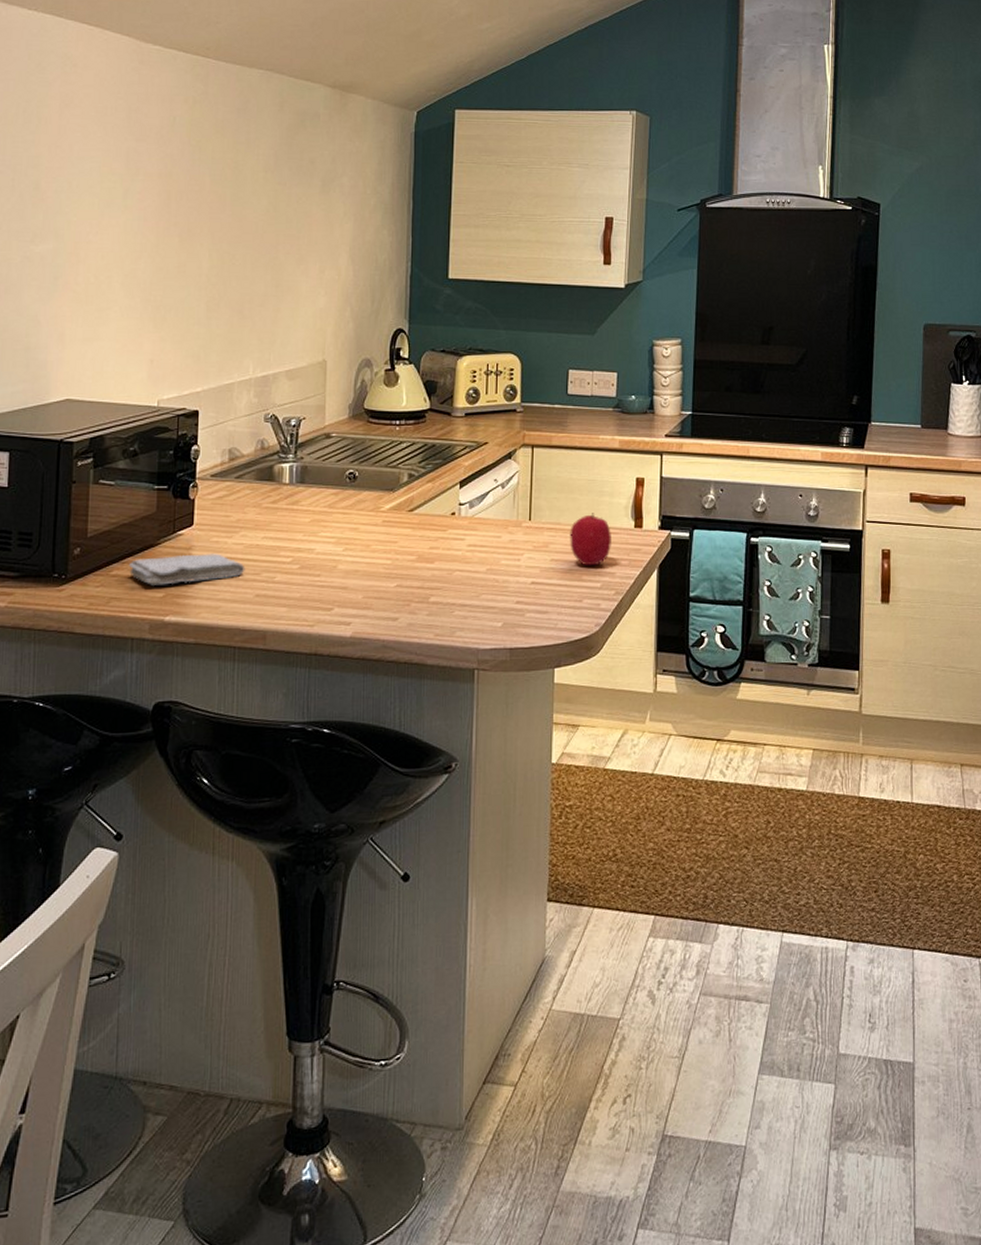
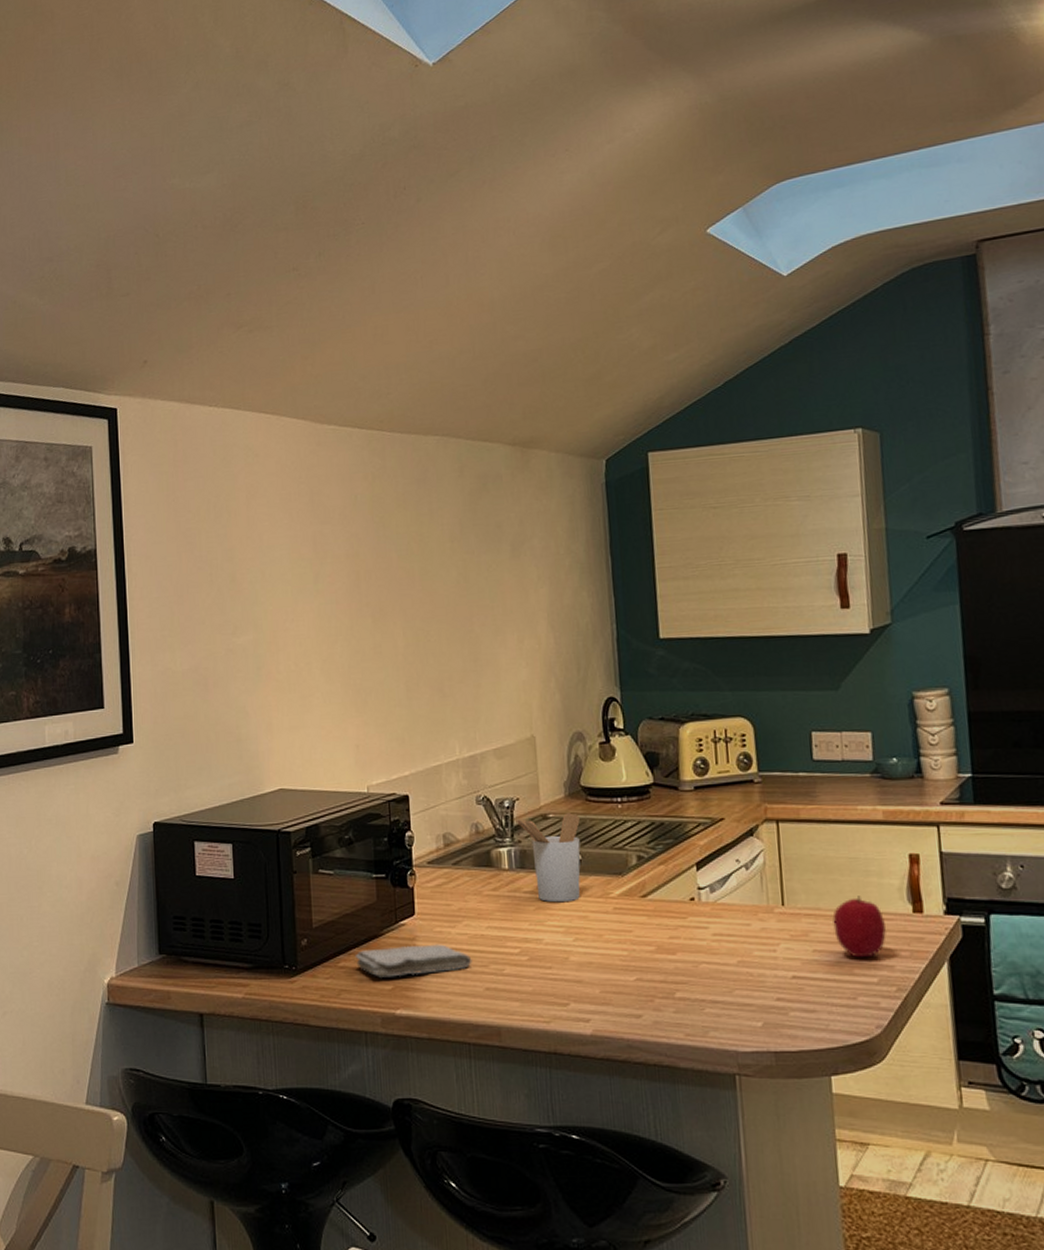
utensil holder: none [299,433,360,515] -> present [514,813,581,903]

